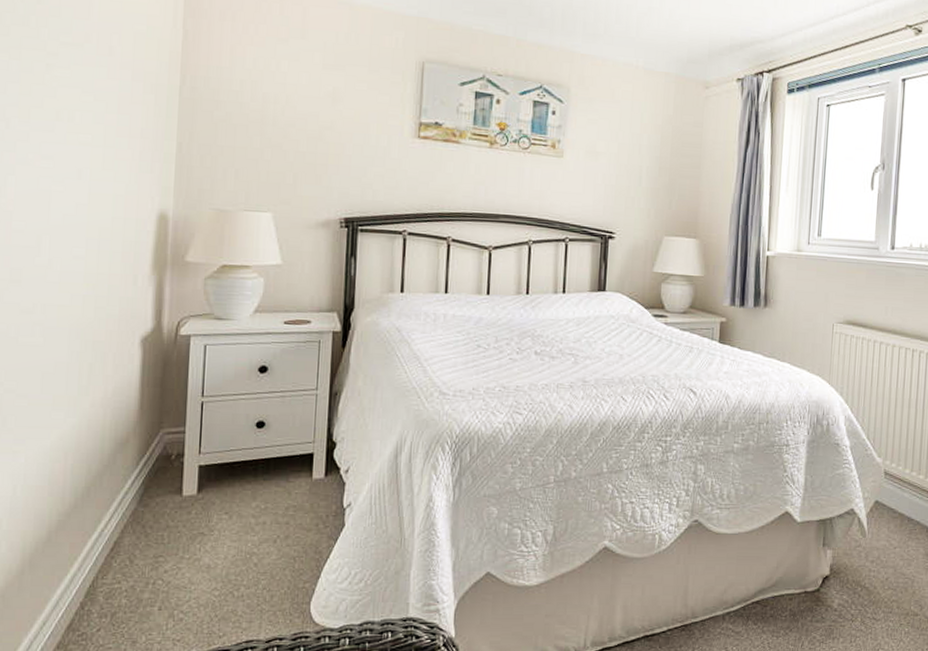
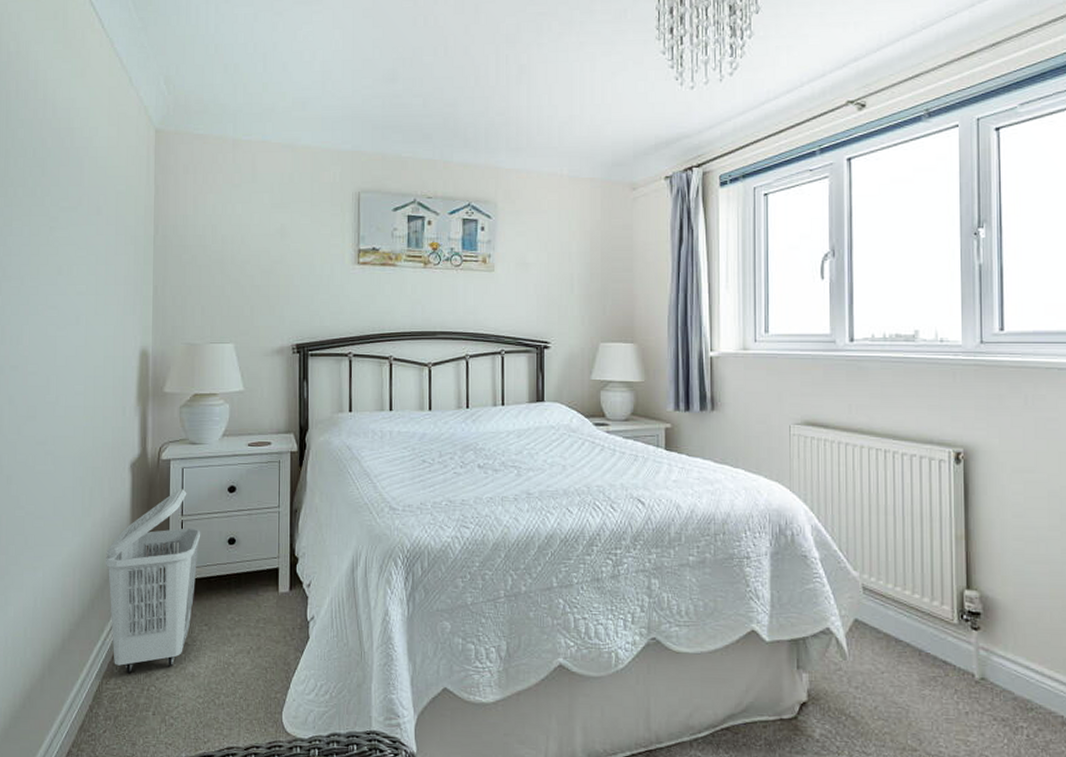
laundry basket: none [105,367,225,567] -> present [105,489,201,674]

